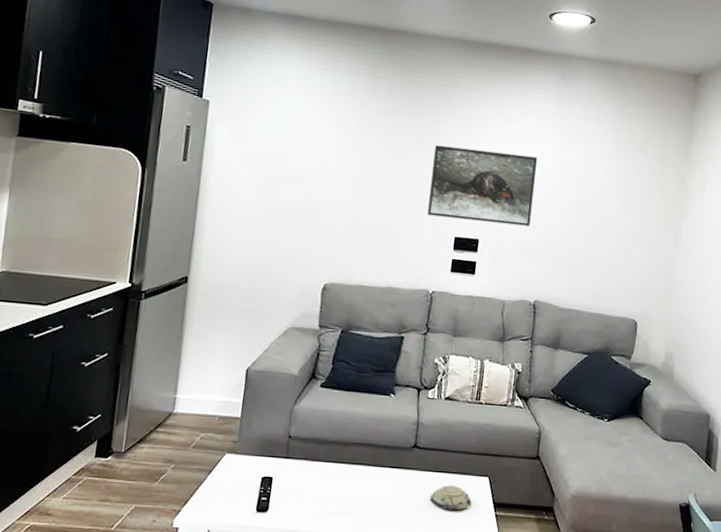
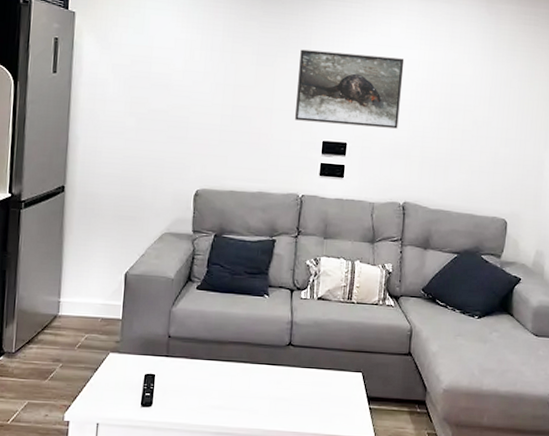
decorative bowl: present [429,485,472,510] -> none [305,381,346,404]

